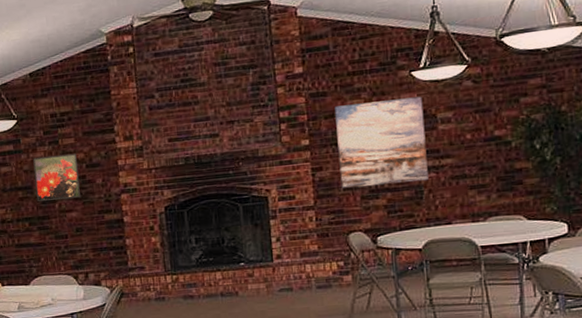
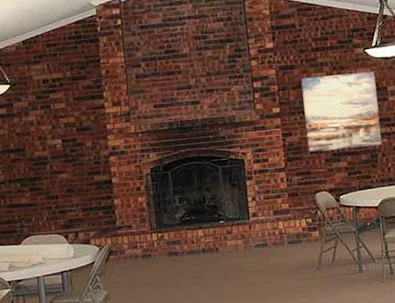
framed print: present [33,153,81,201] -> none [25,117,71,163]

